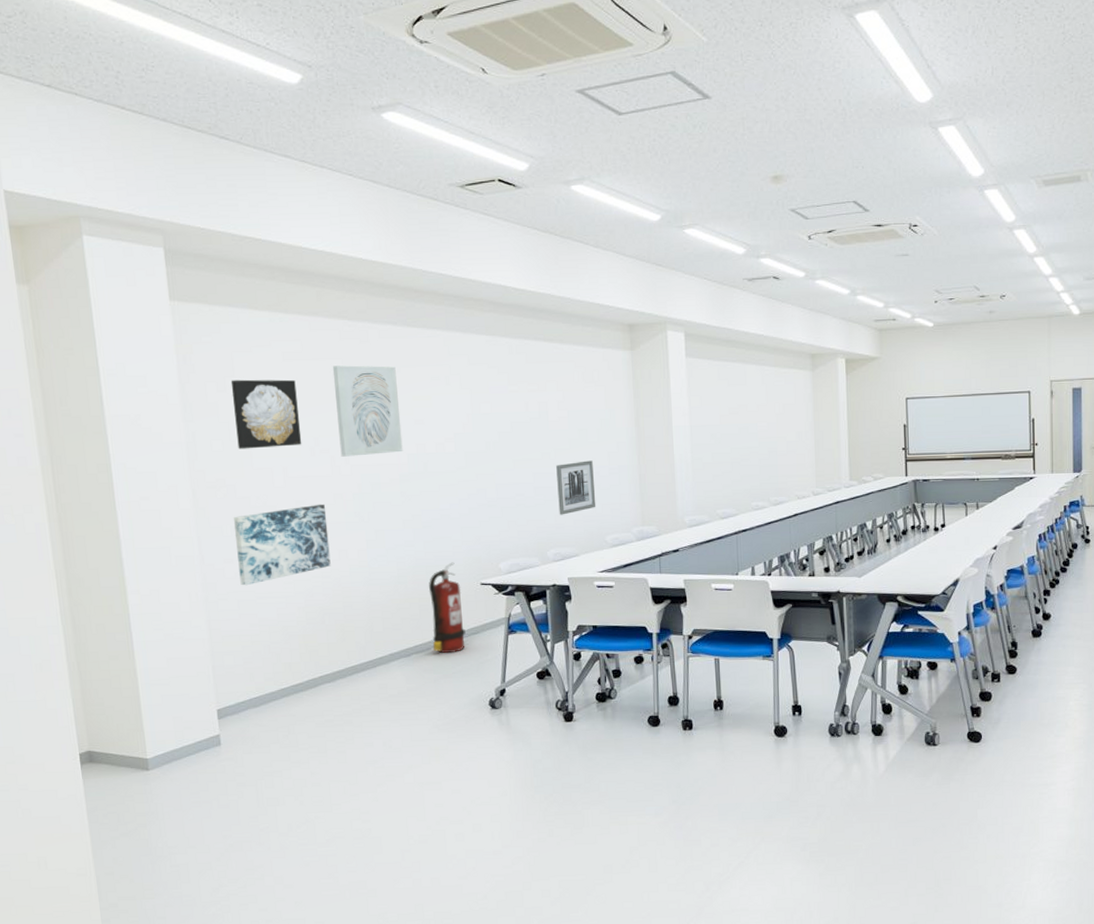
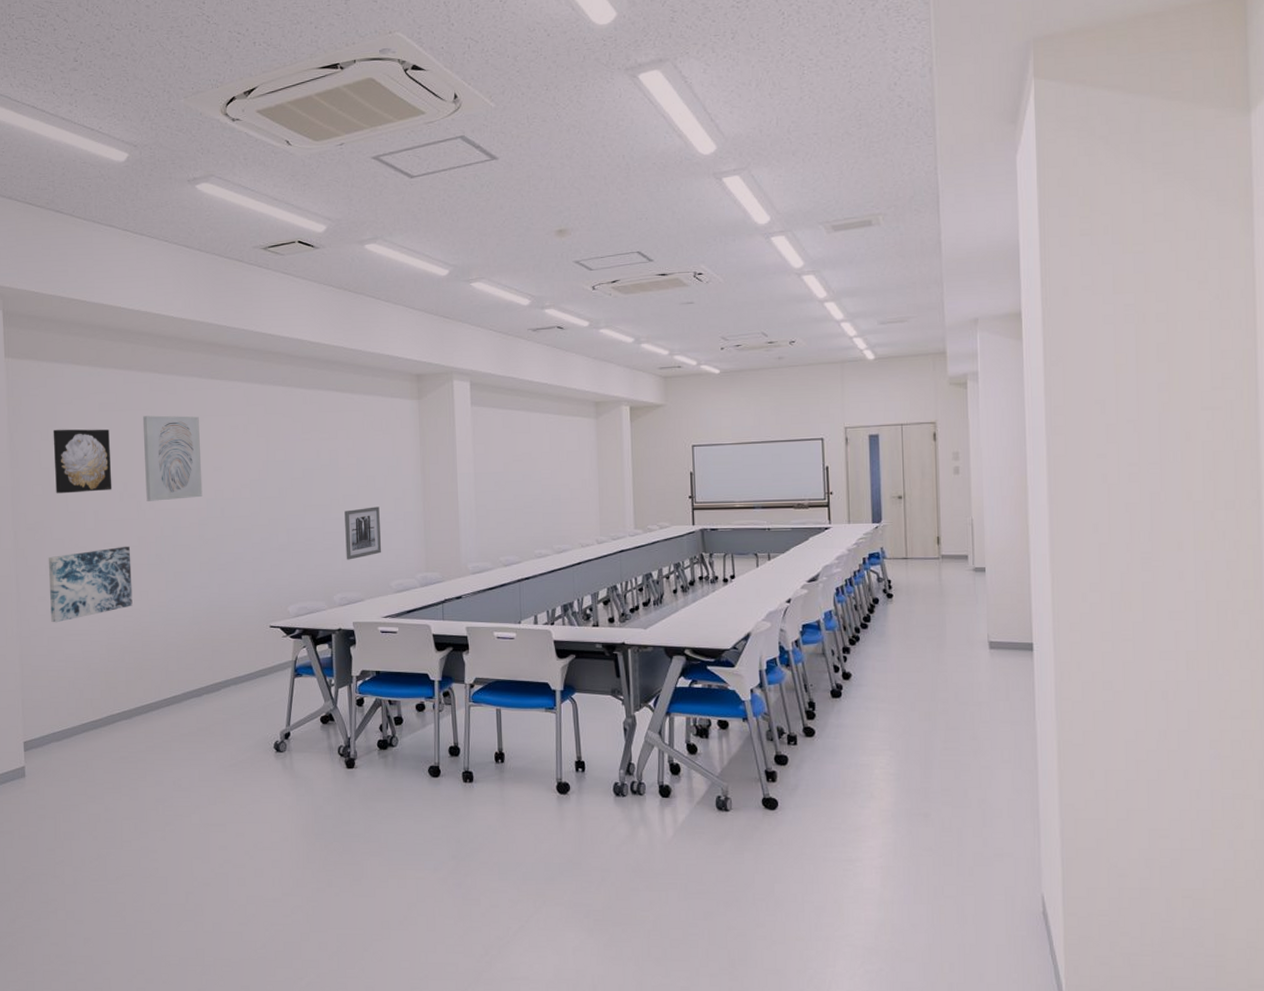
fire extinguisher: present [429,562,466,654] -> none [221,604,254,695]

